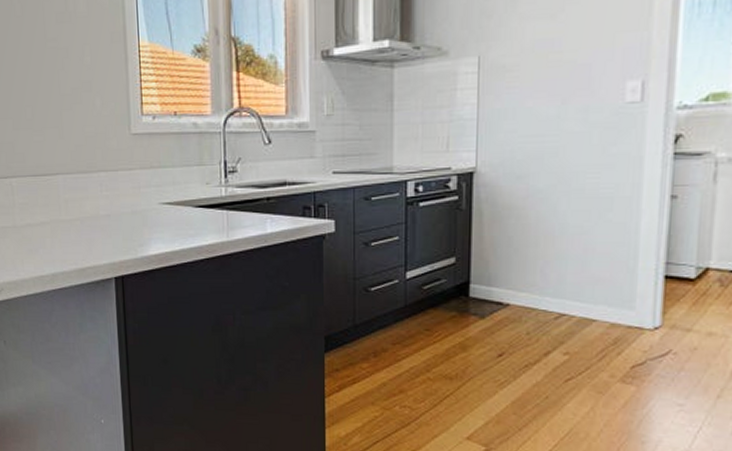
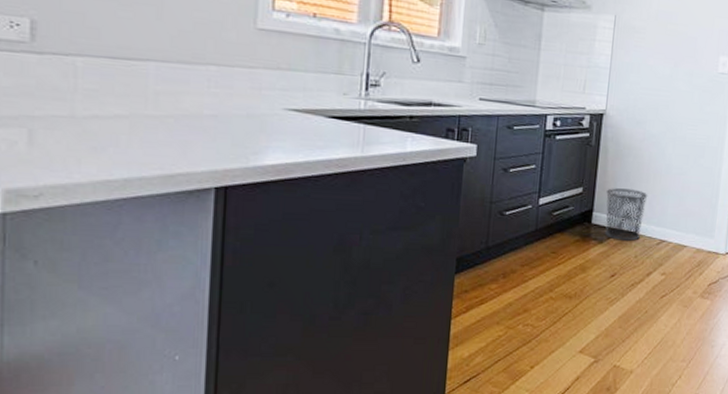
trash can: none [485,256,539,315] -> present [605,188,648,241]

